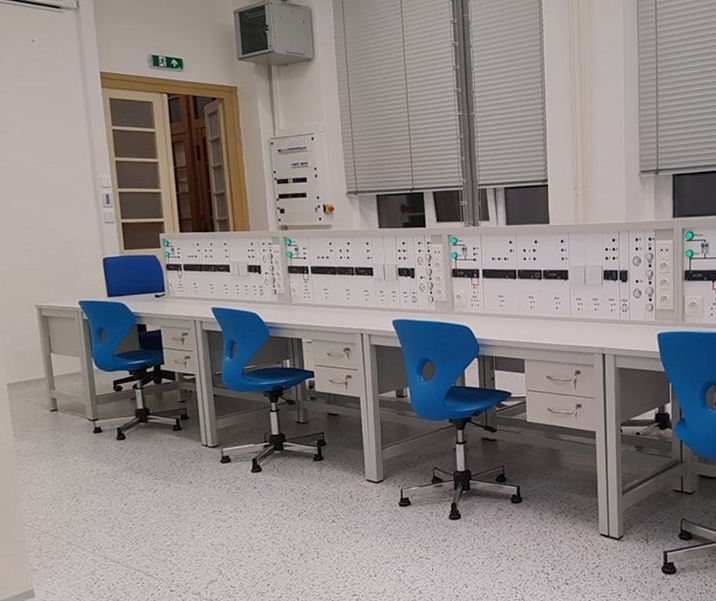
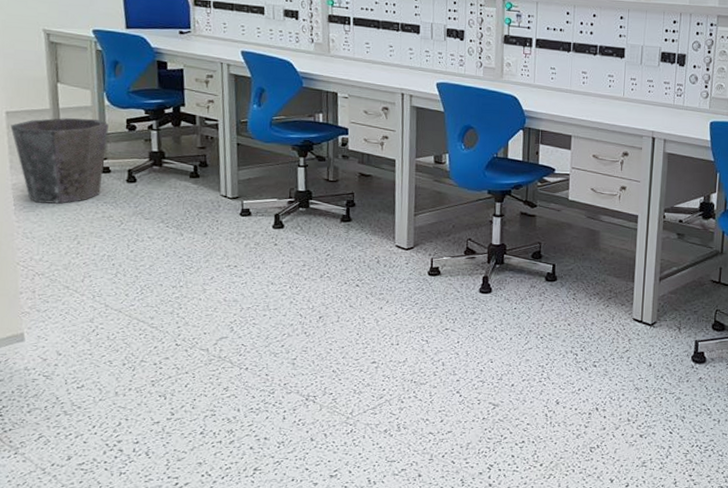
waste bin: none [12,383,98,466] -> present [10,118,109,204]

